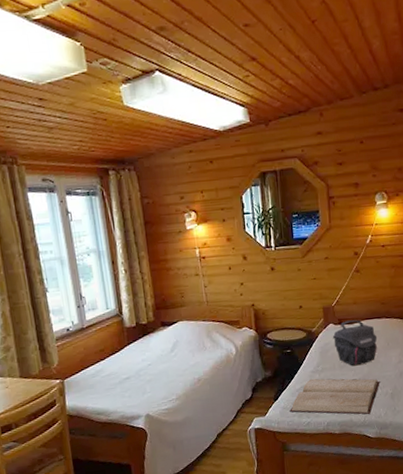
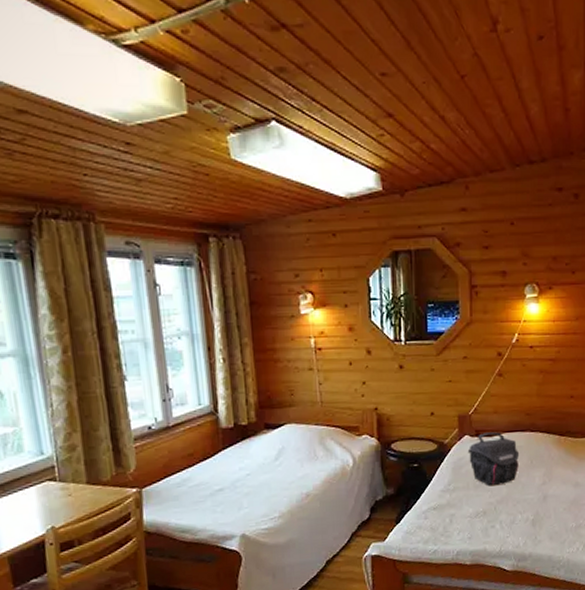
book: present [290,378,380,415] -> none [414,499,520,543]

